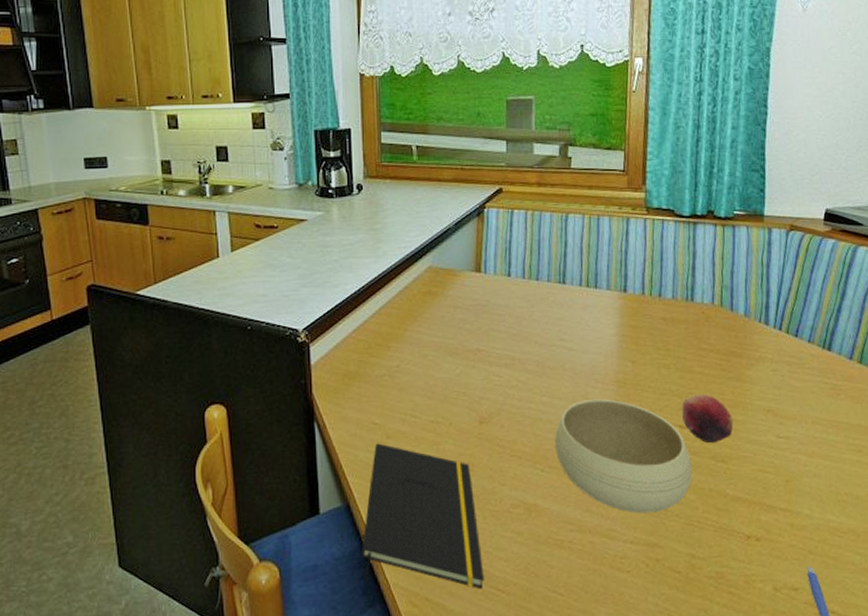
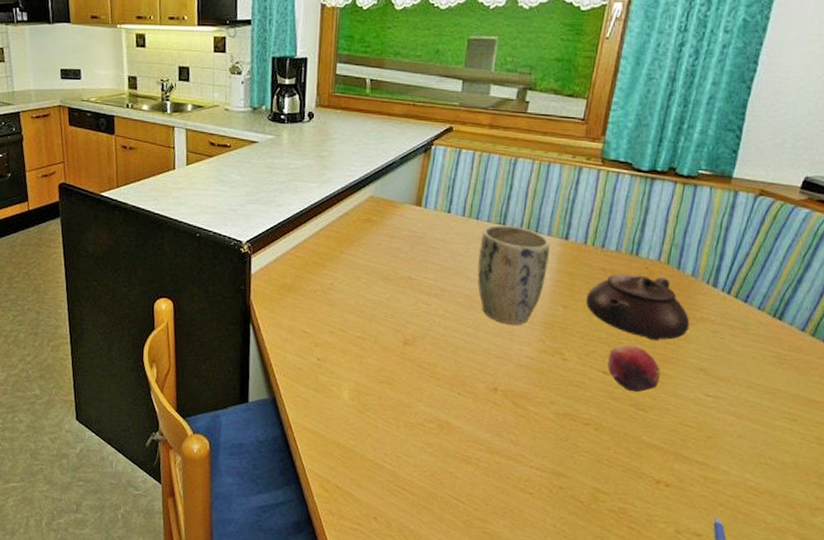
notepad: present [361,443,484,589] -> none [282,349,392,487]
plant pot: none [543,283,611,388] -> present [477,224,550,325]
bowl: present [554,399,693,514] -> none [474,336,611,447]
teapot: none [652,321,751,386] -> present [585,273,690,340]

